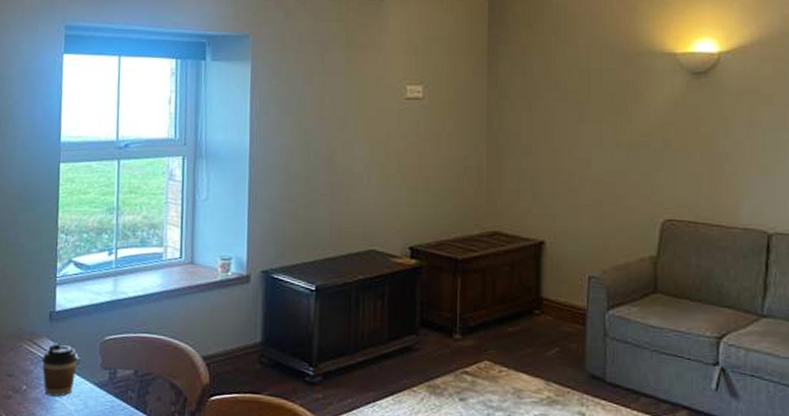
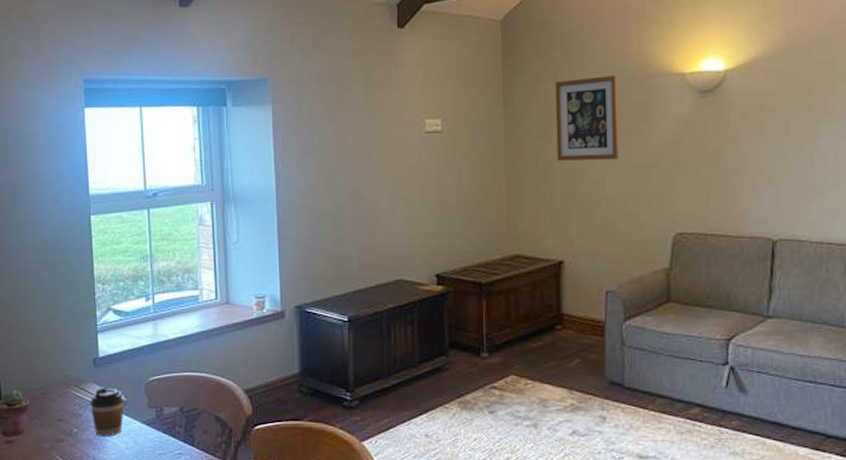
wall art: none [541,52,607,138] -> present [555,76,620,161]

